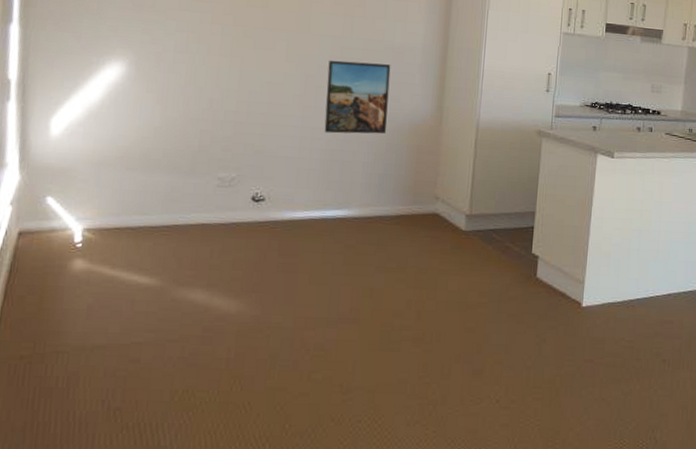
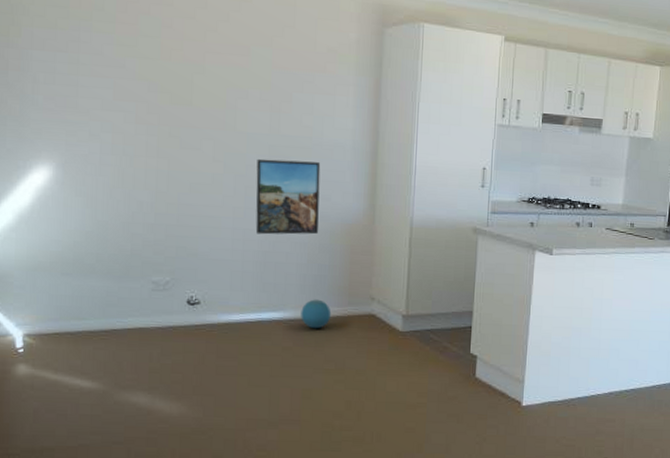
ball: none [365,197,396,228] -> present [301,299,332,329]

